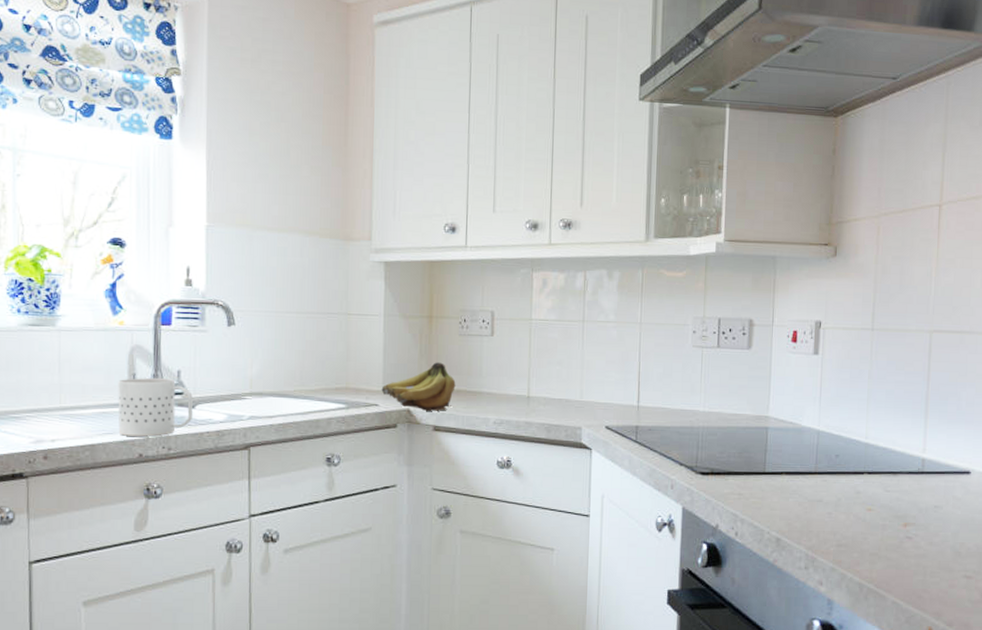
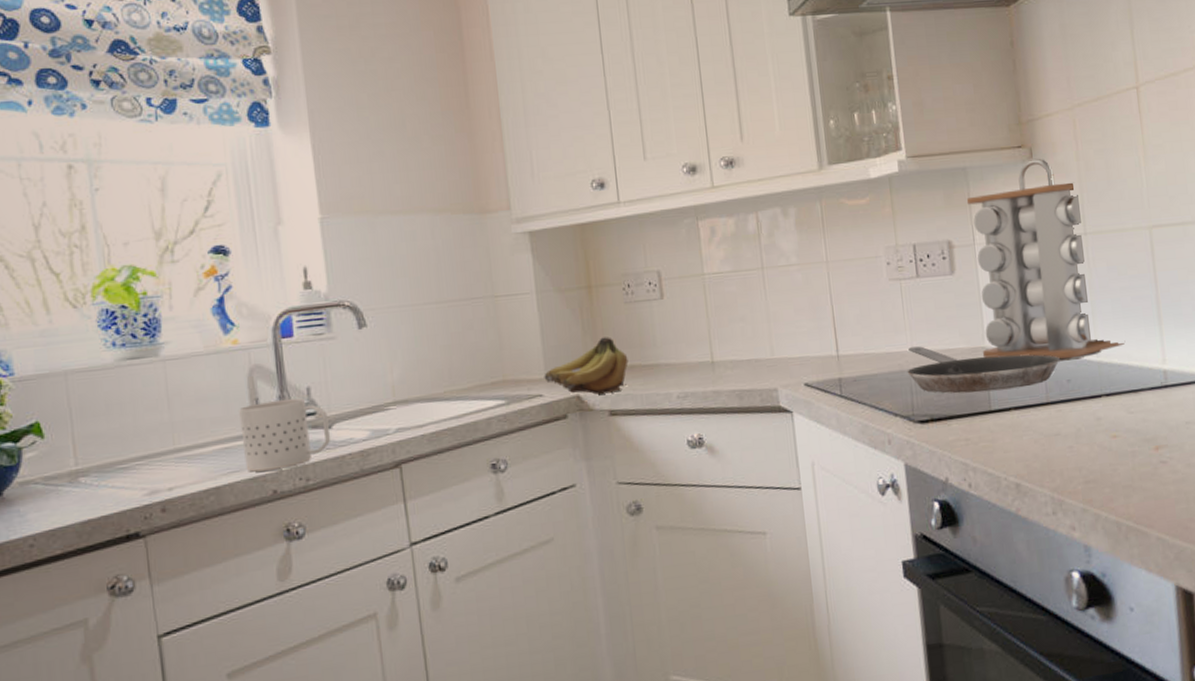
frying pan: none [696,408,832,456] -> present [907,346,1060,394]
spice rack: none [766,257,893,437] -> present [966,159,1126,360]

